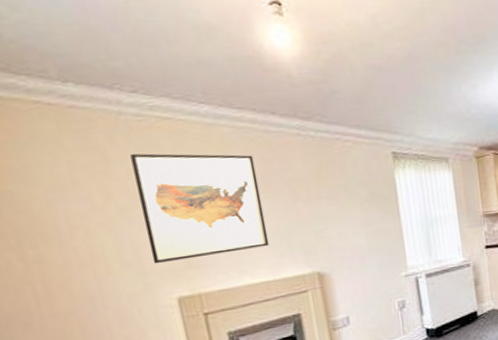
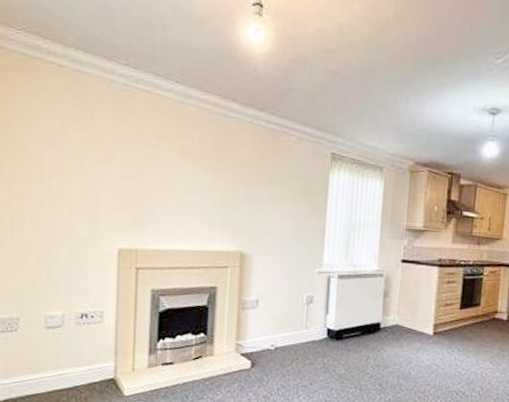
wall art: present [130,153,269,264] -> none [107,117,209,219]

